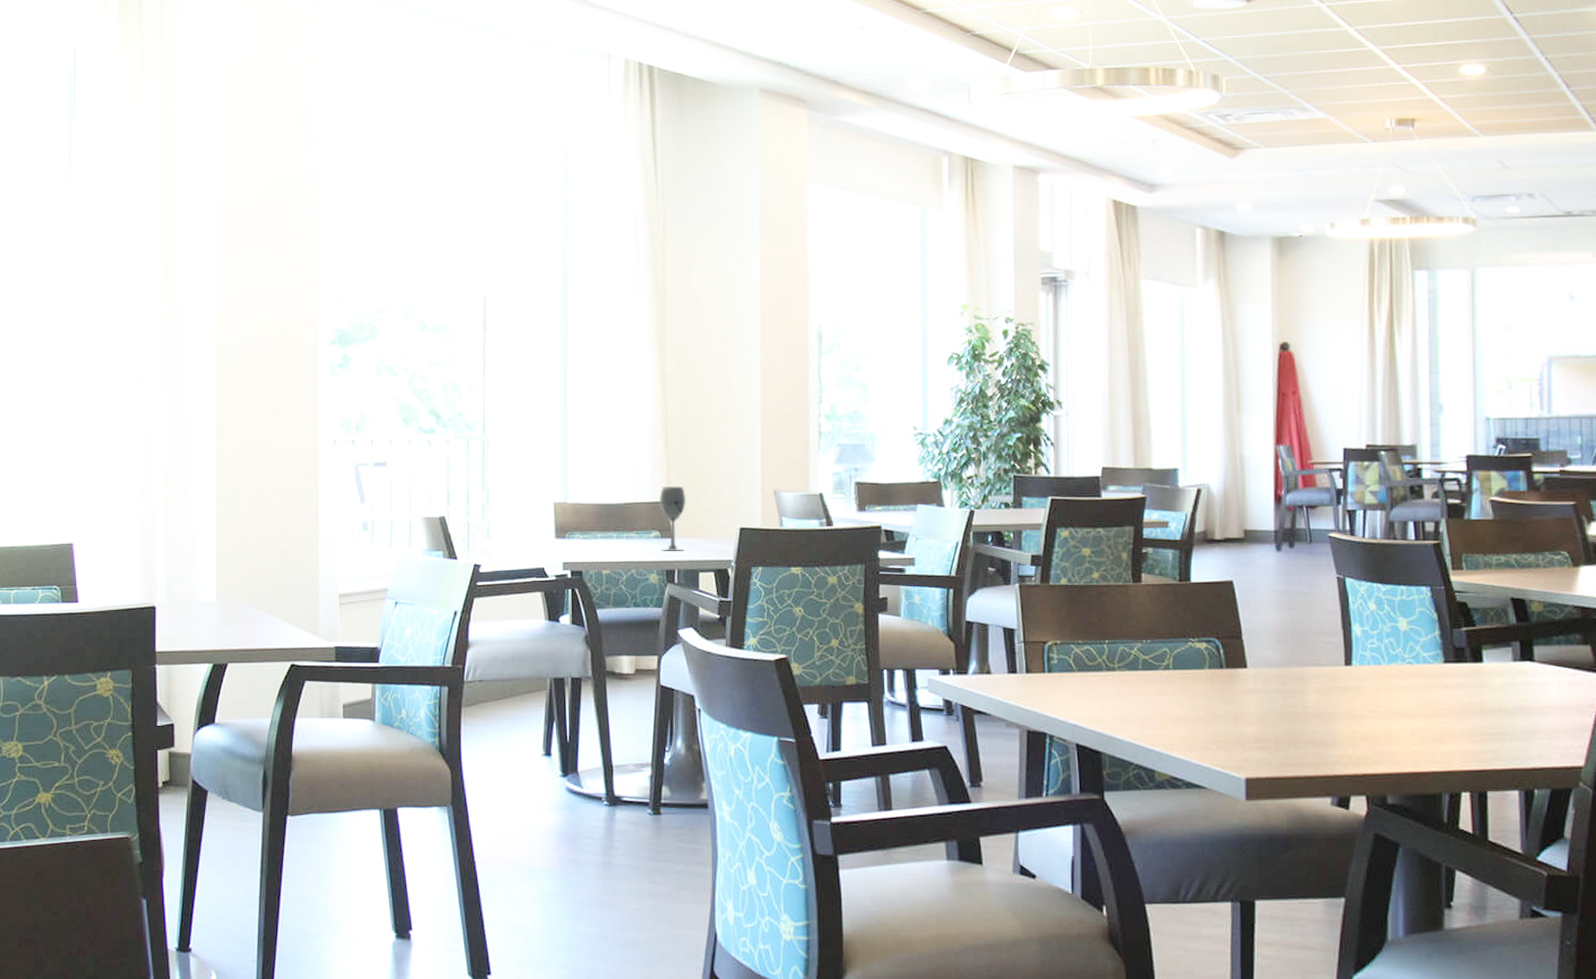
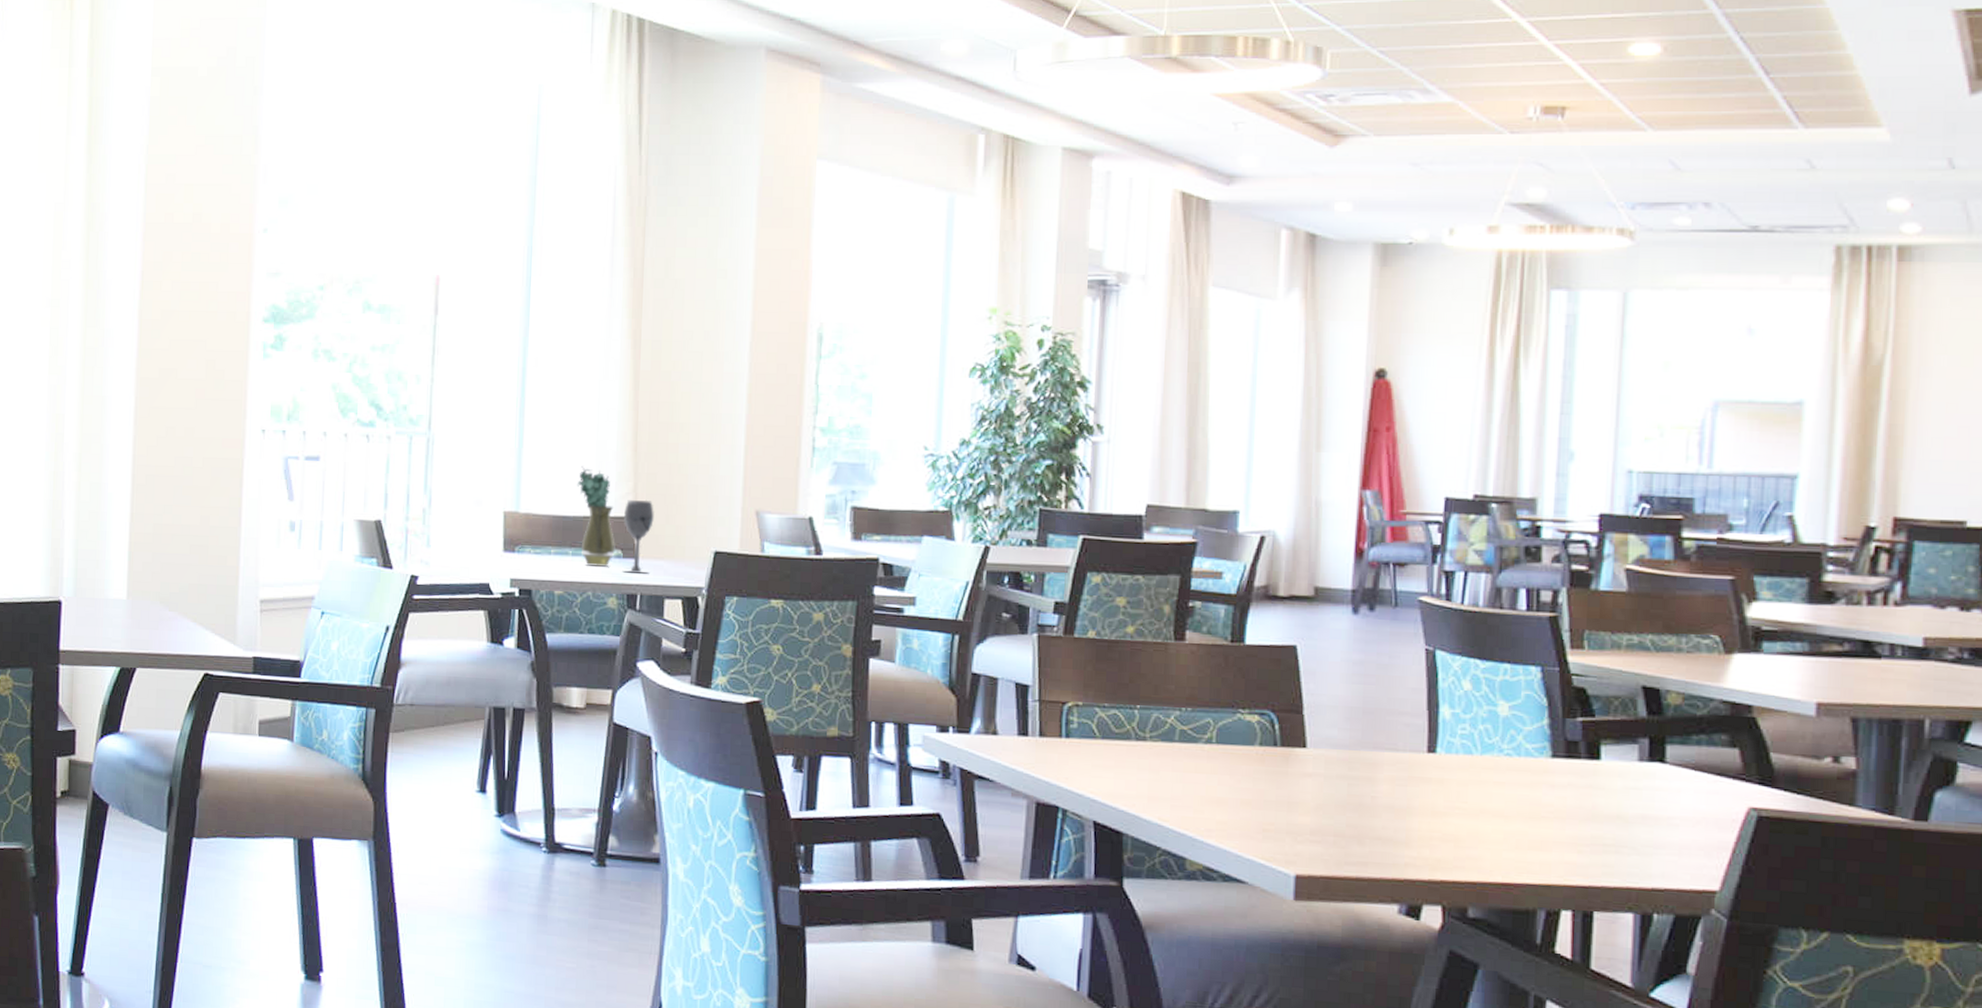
vase: none [617,459,654,547] -> present [577,466,615,567]

